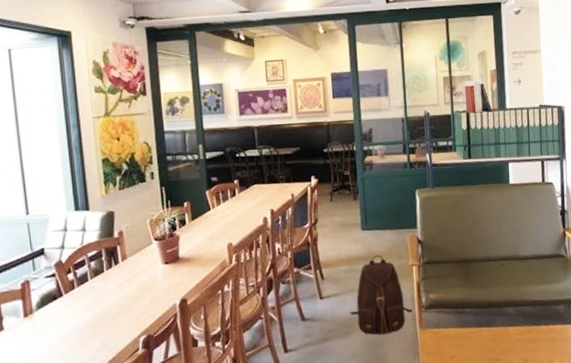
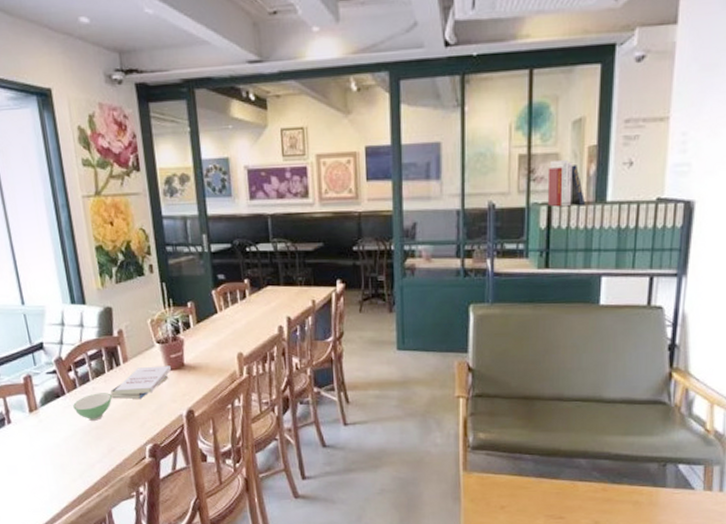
bowl: none [70,290,110,319] -> present [73,393,113,421]
books: none [107,260,168,295] -> present [110,366,172,399]
backpack: present [349,254,413,335] -> none [378,380,457,472]

